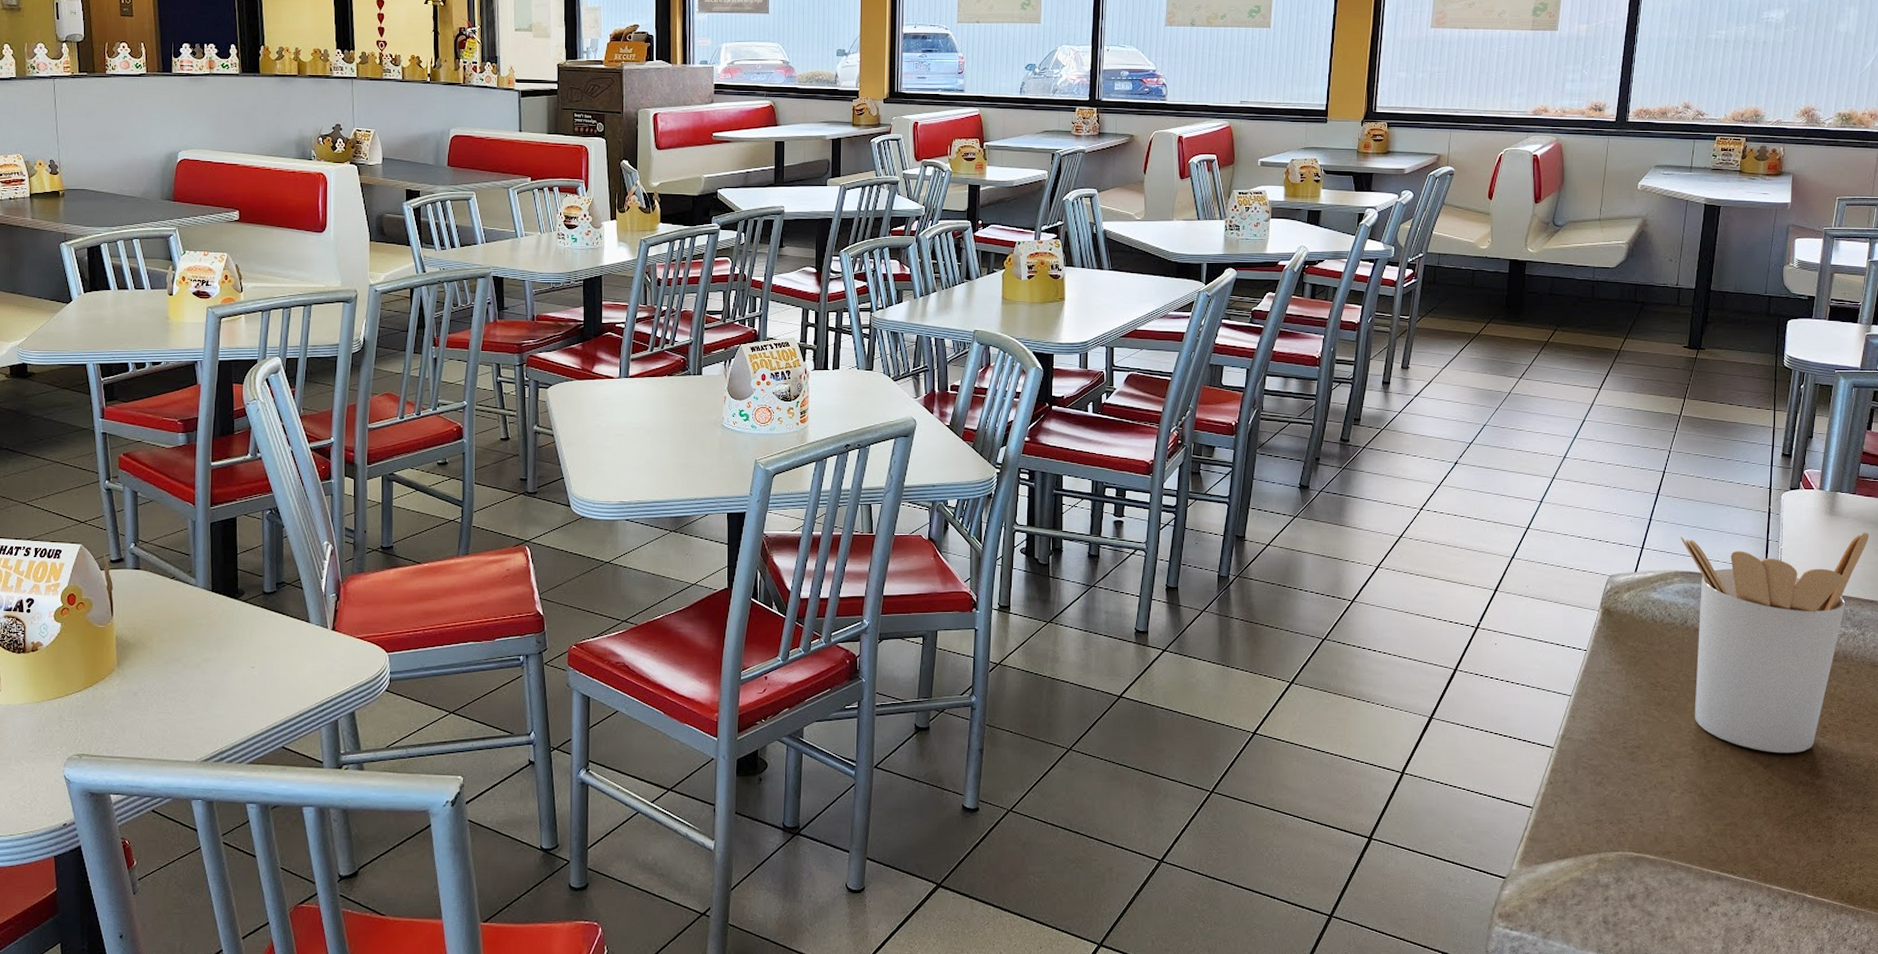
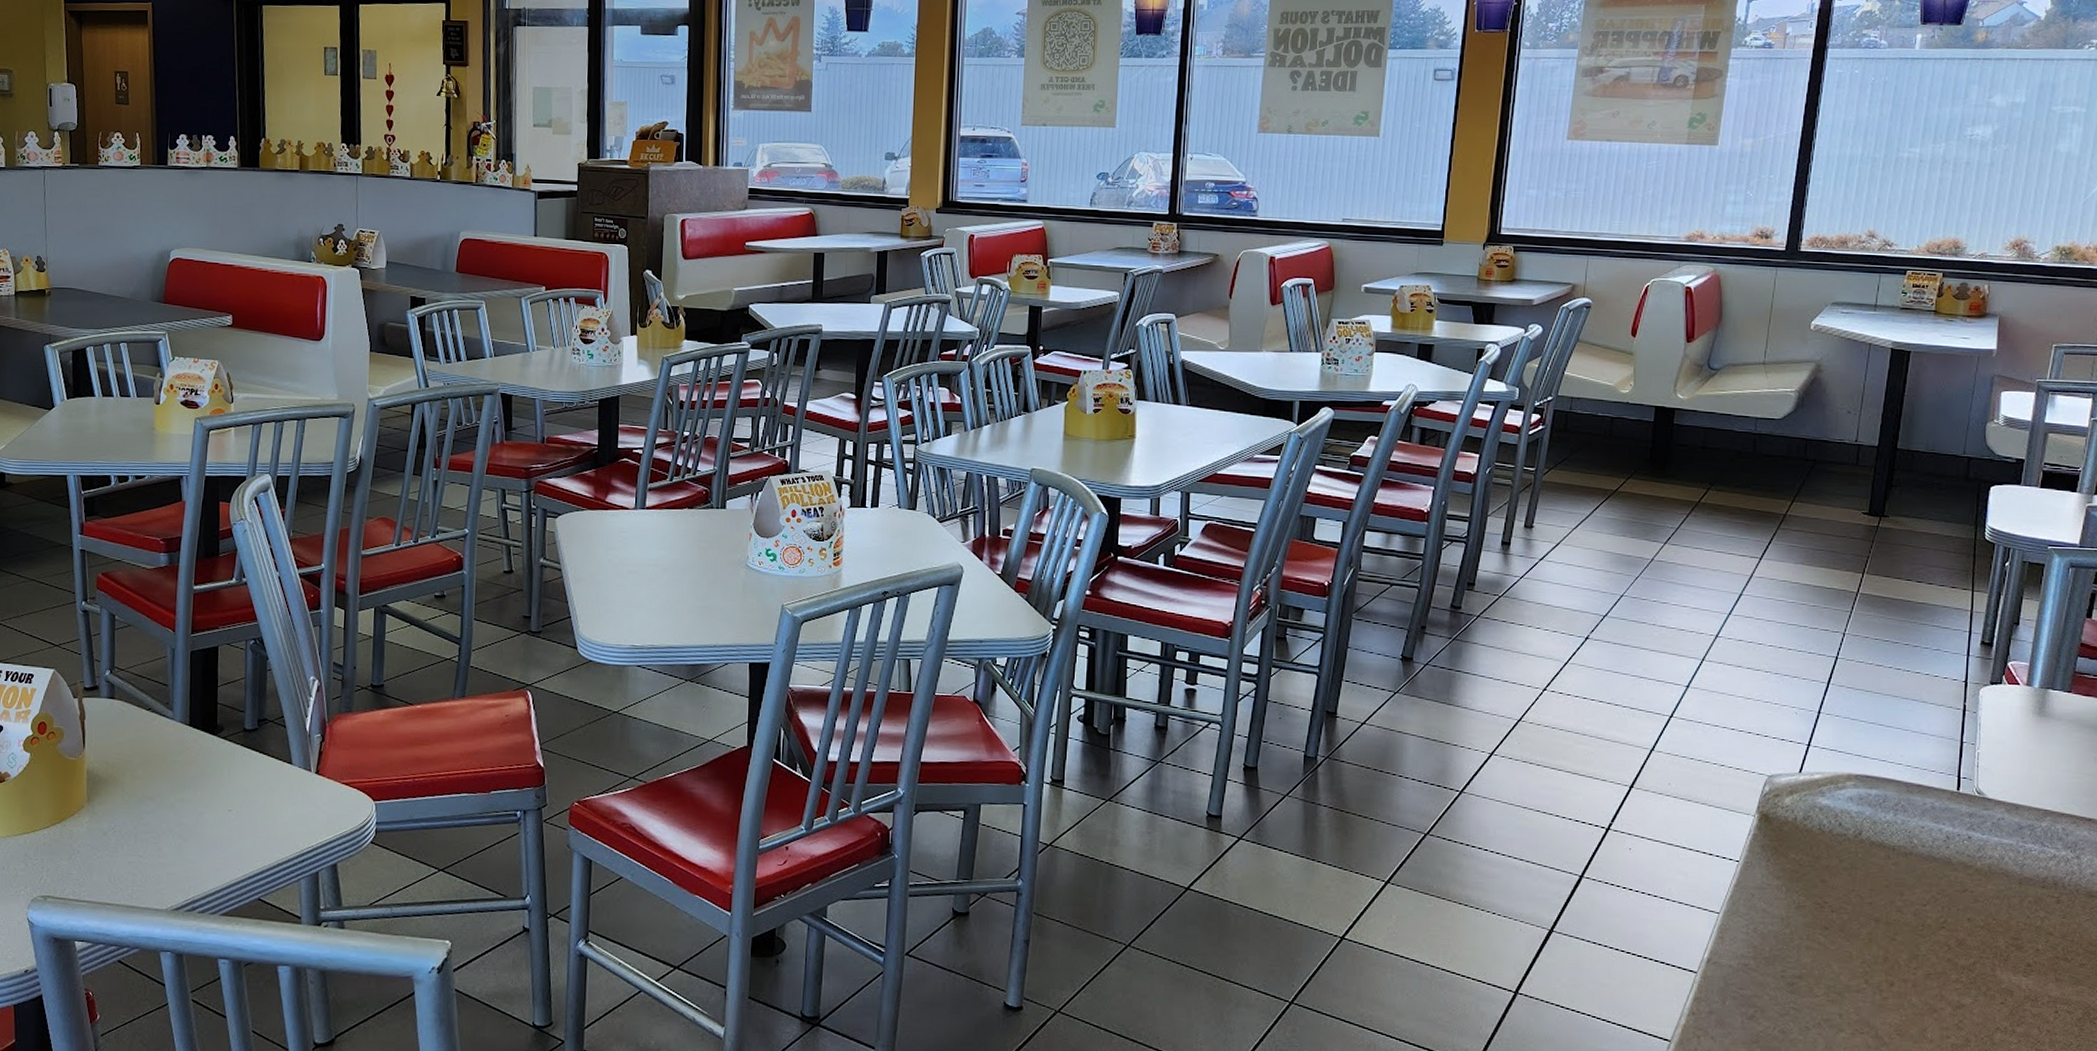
utensil holder: present [1680,532,1869,754] -> none [1855,734,2087,994]

